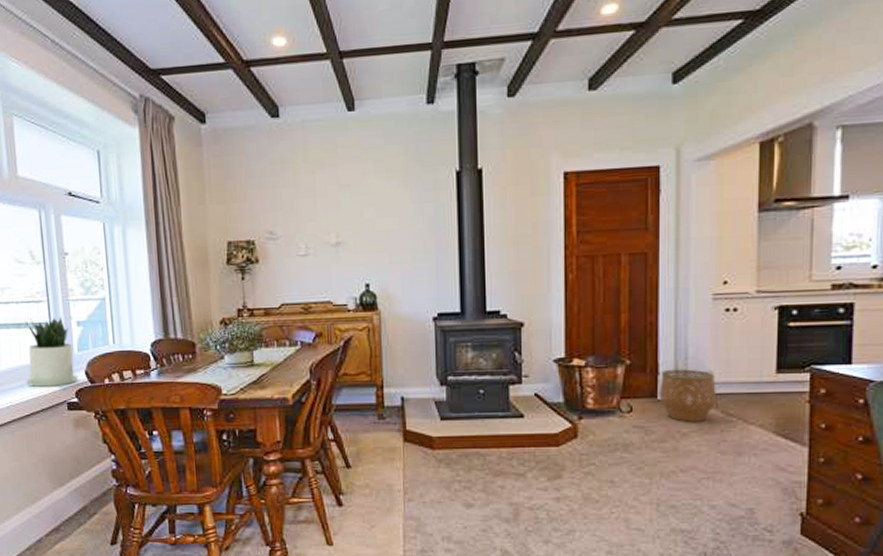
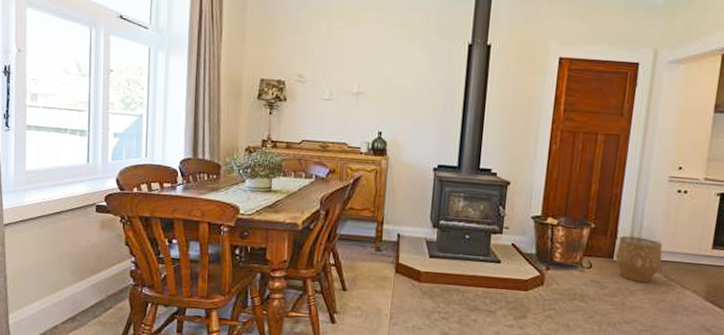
planter: present [25,316,79,387] -> none [59,125,109,190]

